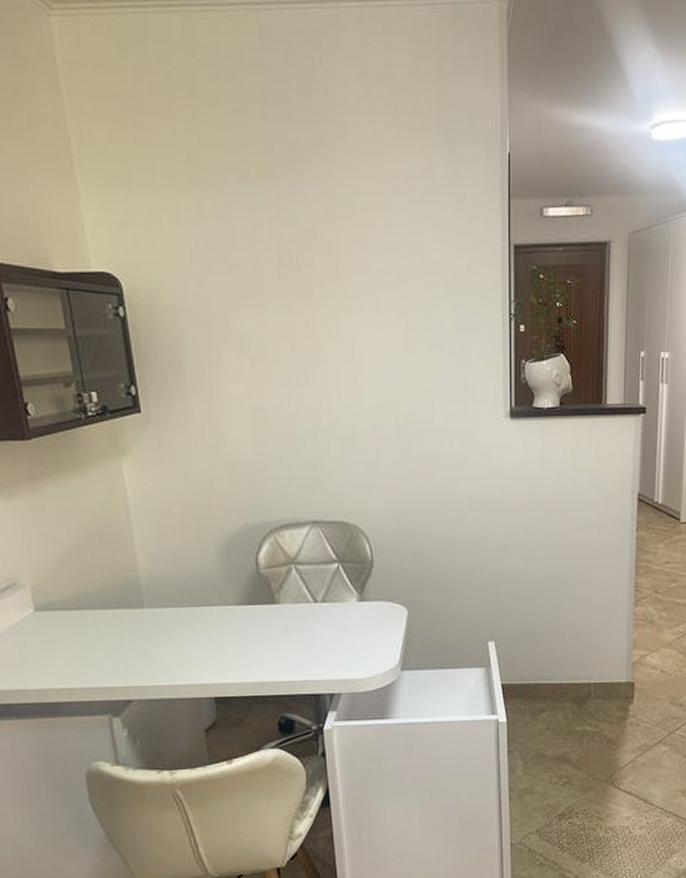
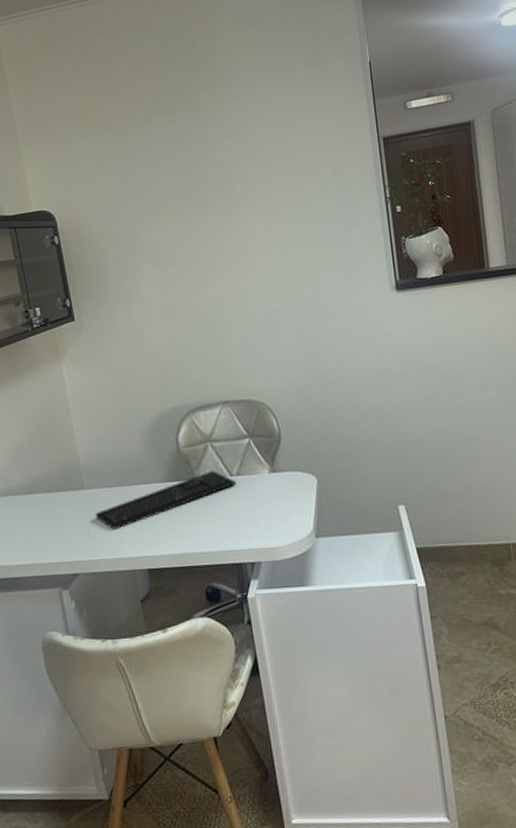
keyboard: none [156,596,321,654] -> present [95,471,236,530]

